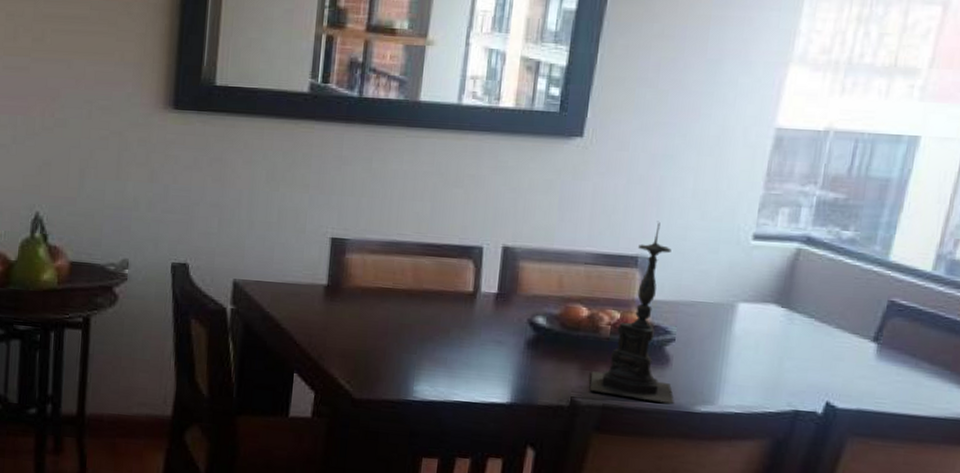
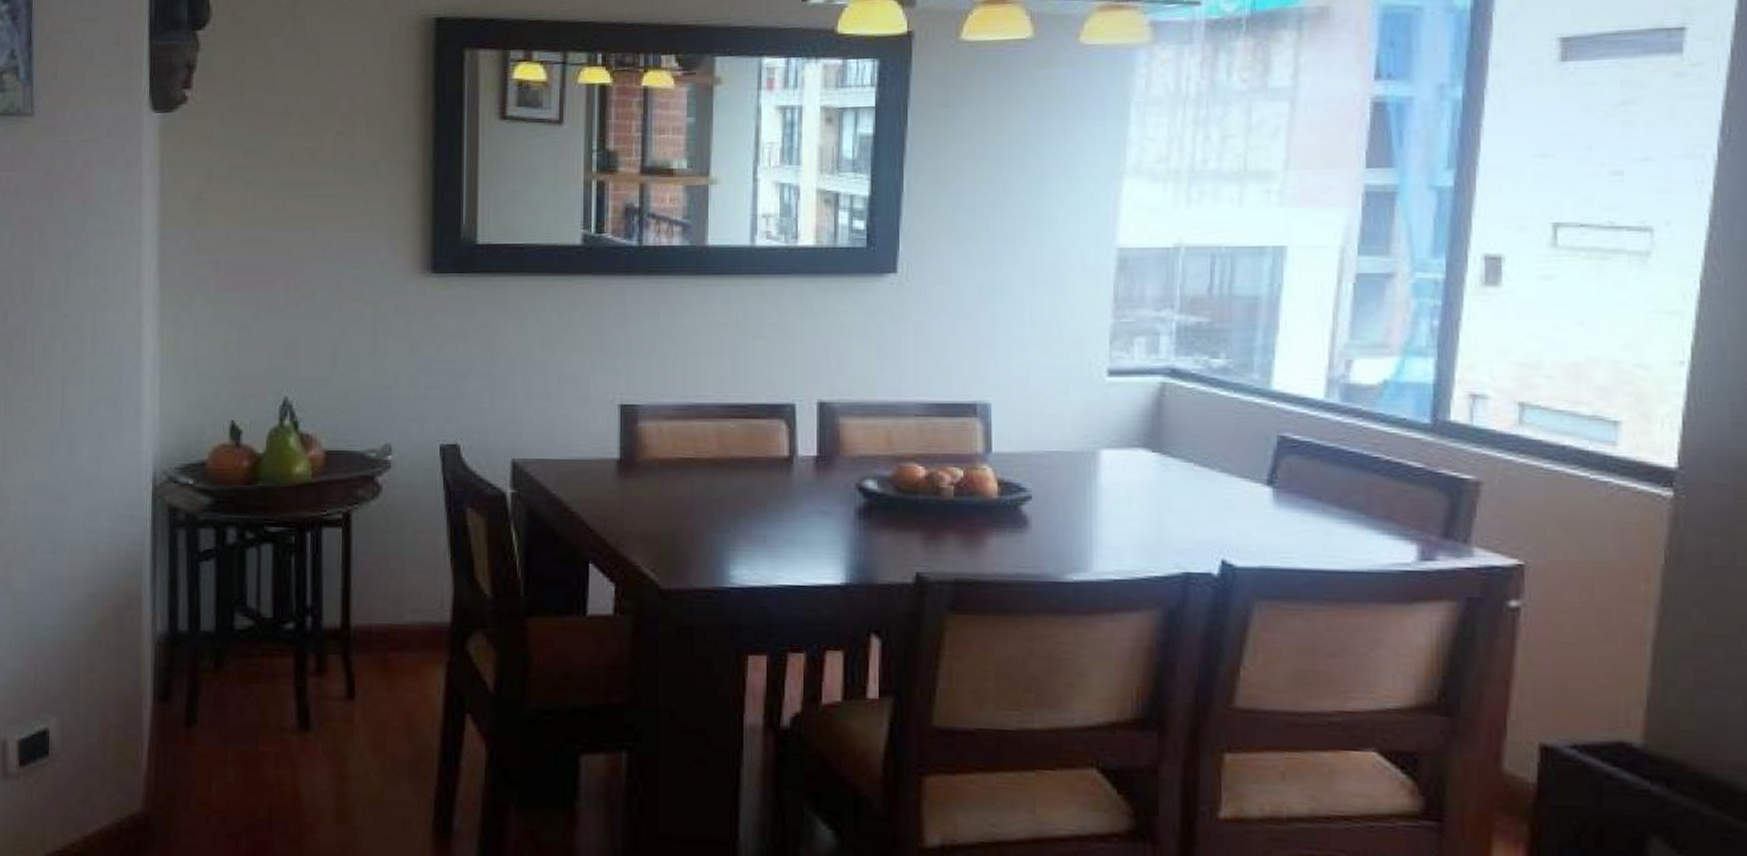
candle holder: present [589,221,674,405] -> none [936,361,1040,575]

